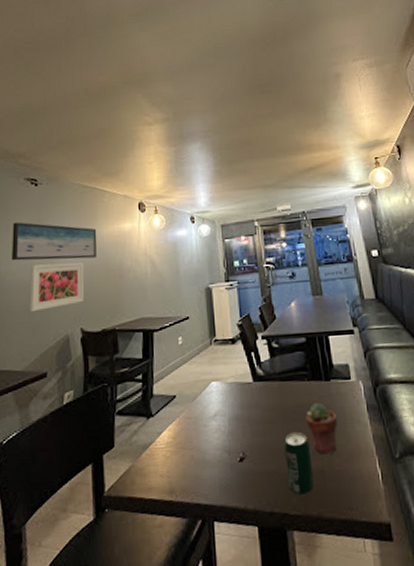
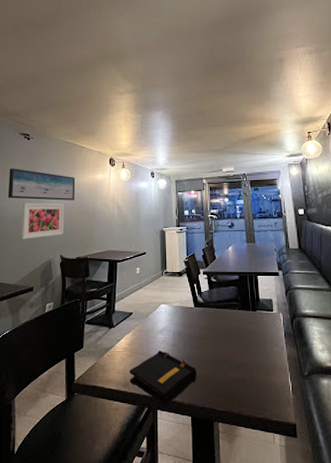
book: none [175,442,263,516] -> present [129,350,197,406]
beverage can: present [284,432,315,496] -> none [216,349,238,397]
potted succulent: present [306,402,338,455] -> none [234,327,259,368]

